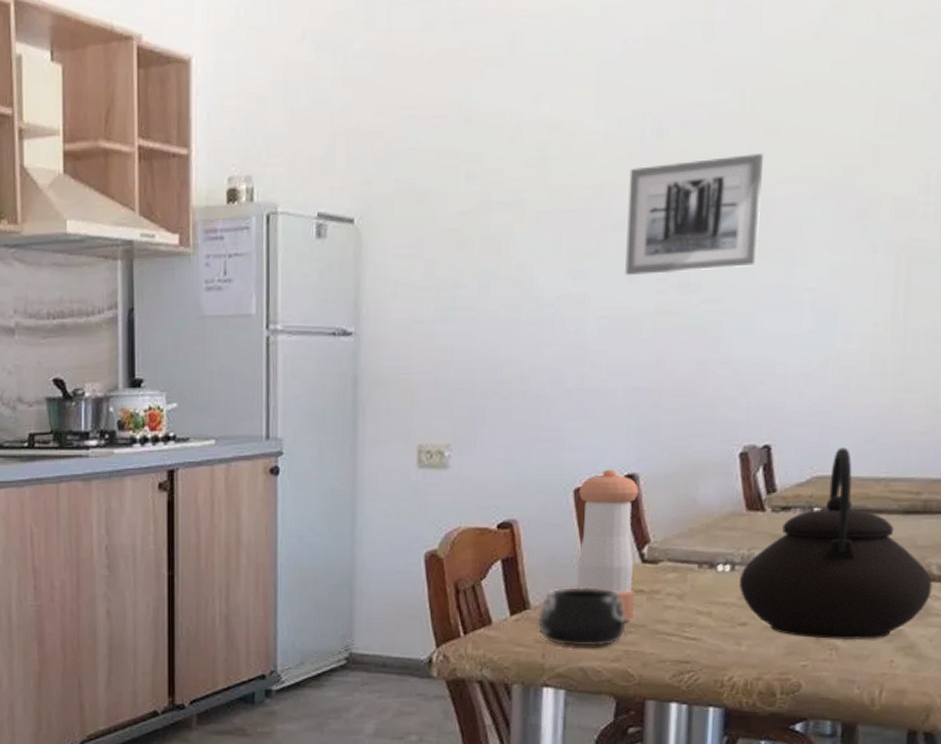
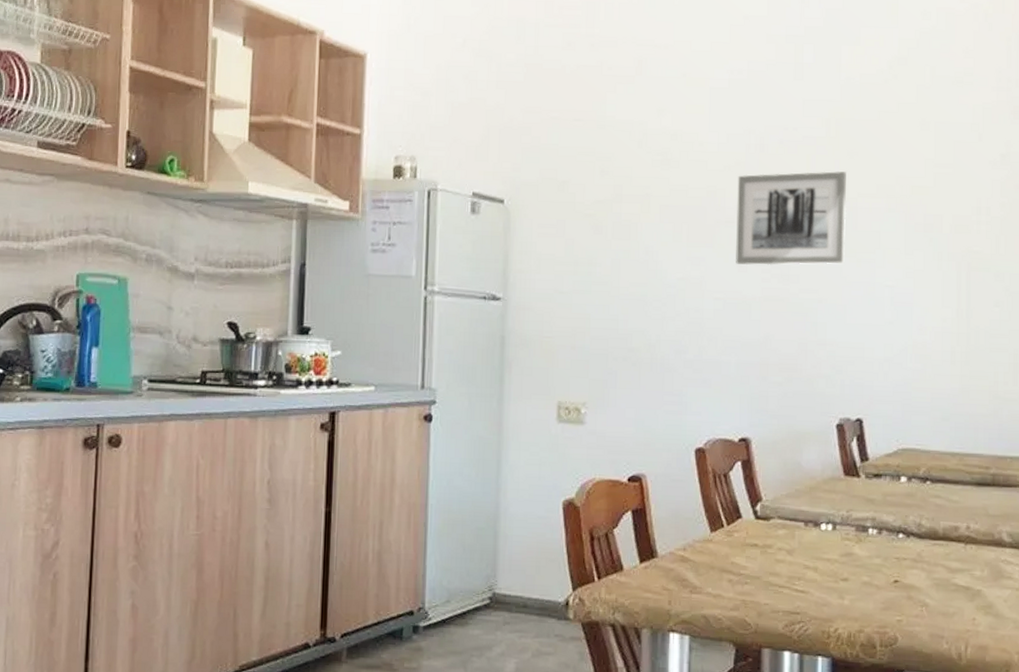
mug: present [537,586,626,648] -> none [664,538,743,596]
pepper shaker: present [575,469,639,621] -> none [697,432,752,573]
teapot: present [739,447,933,639] -> none [841,424,1004,598]

